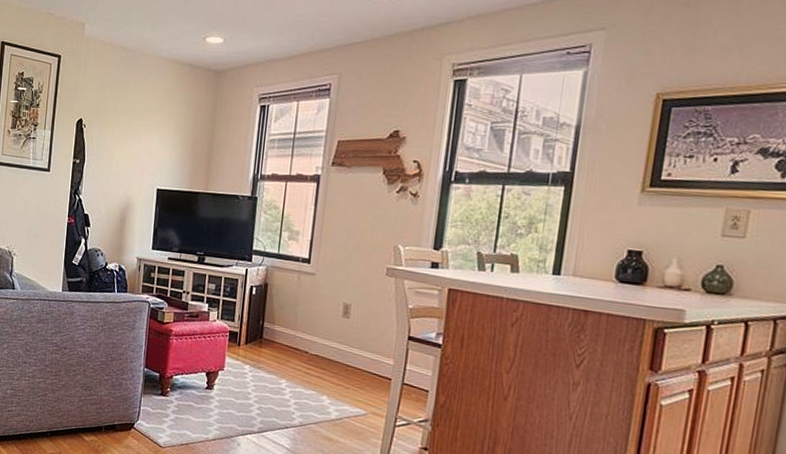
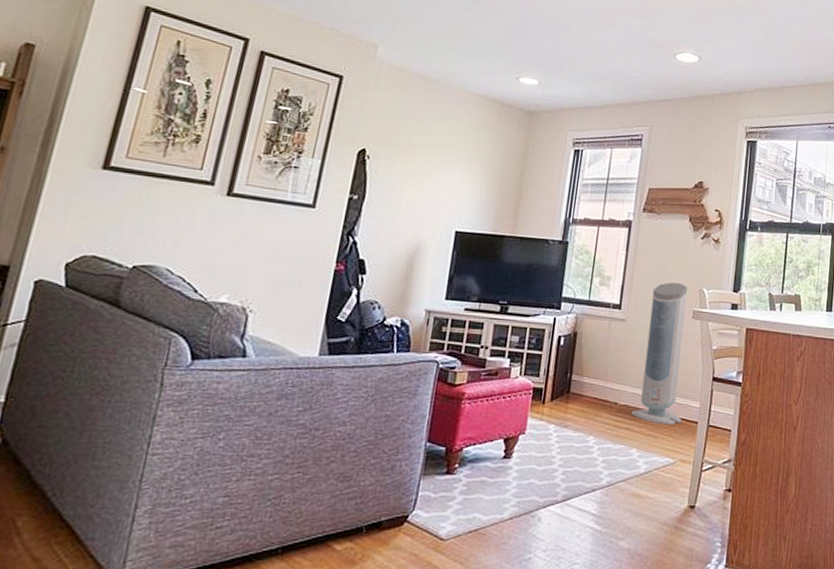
air purifier: none [322,238,381,379] -> present [631,282,687,425]

